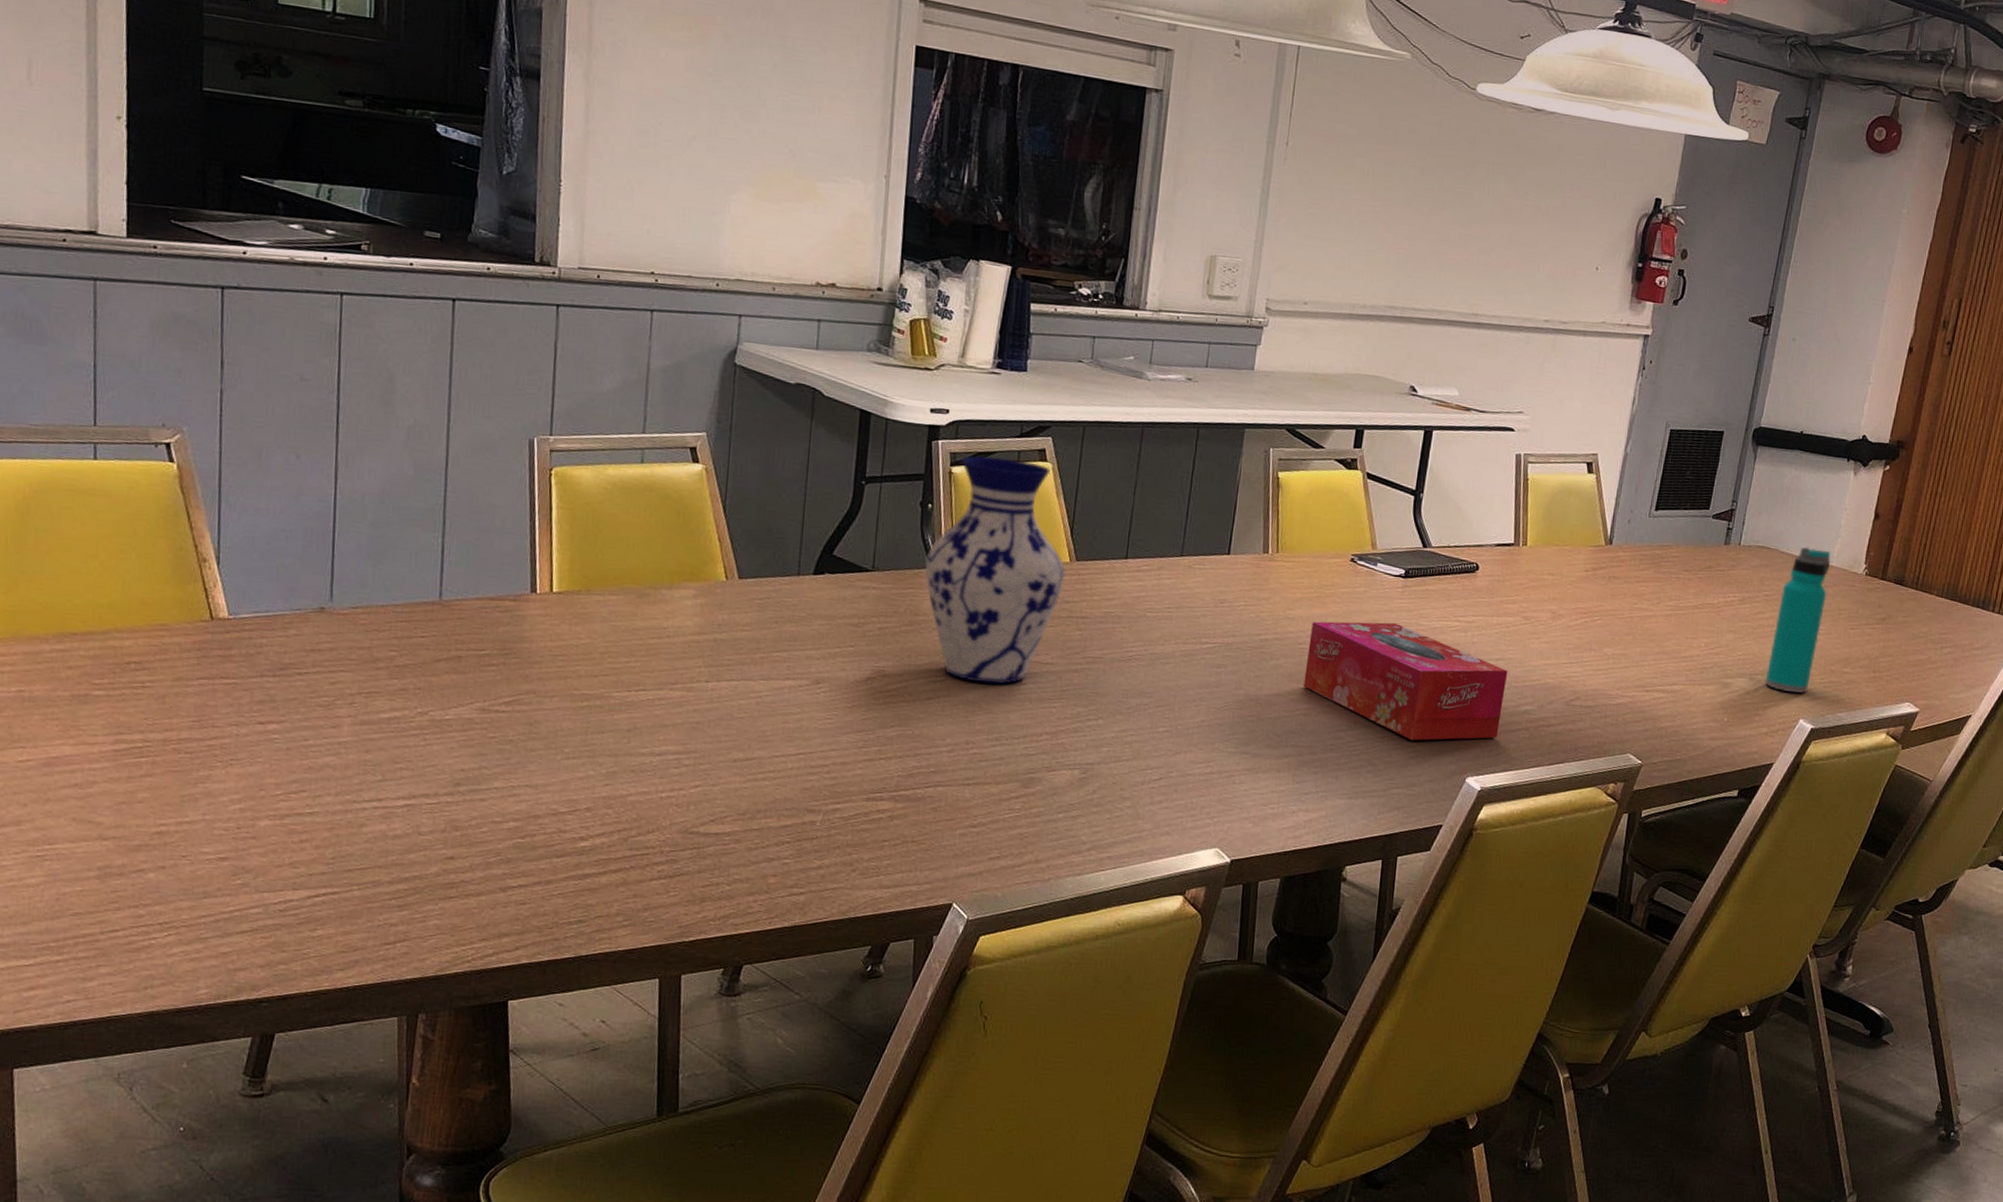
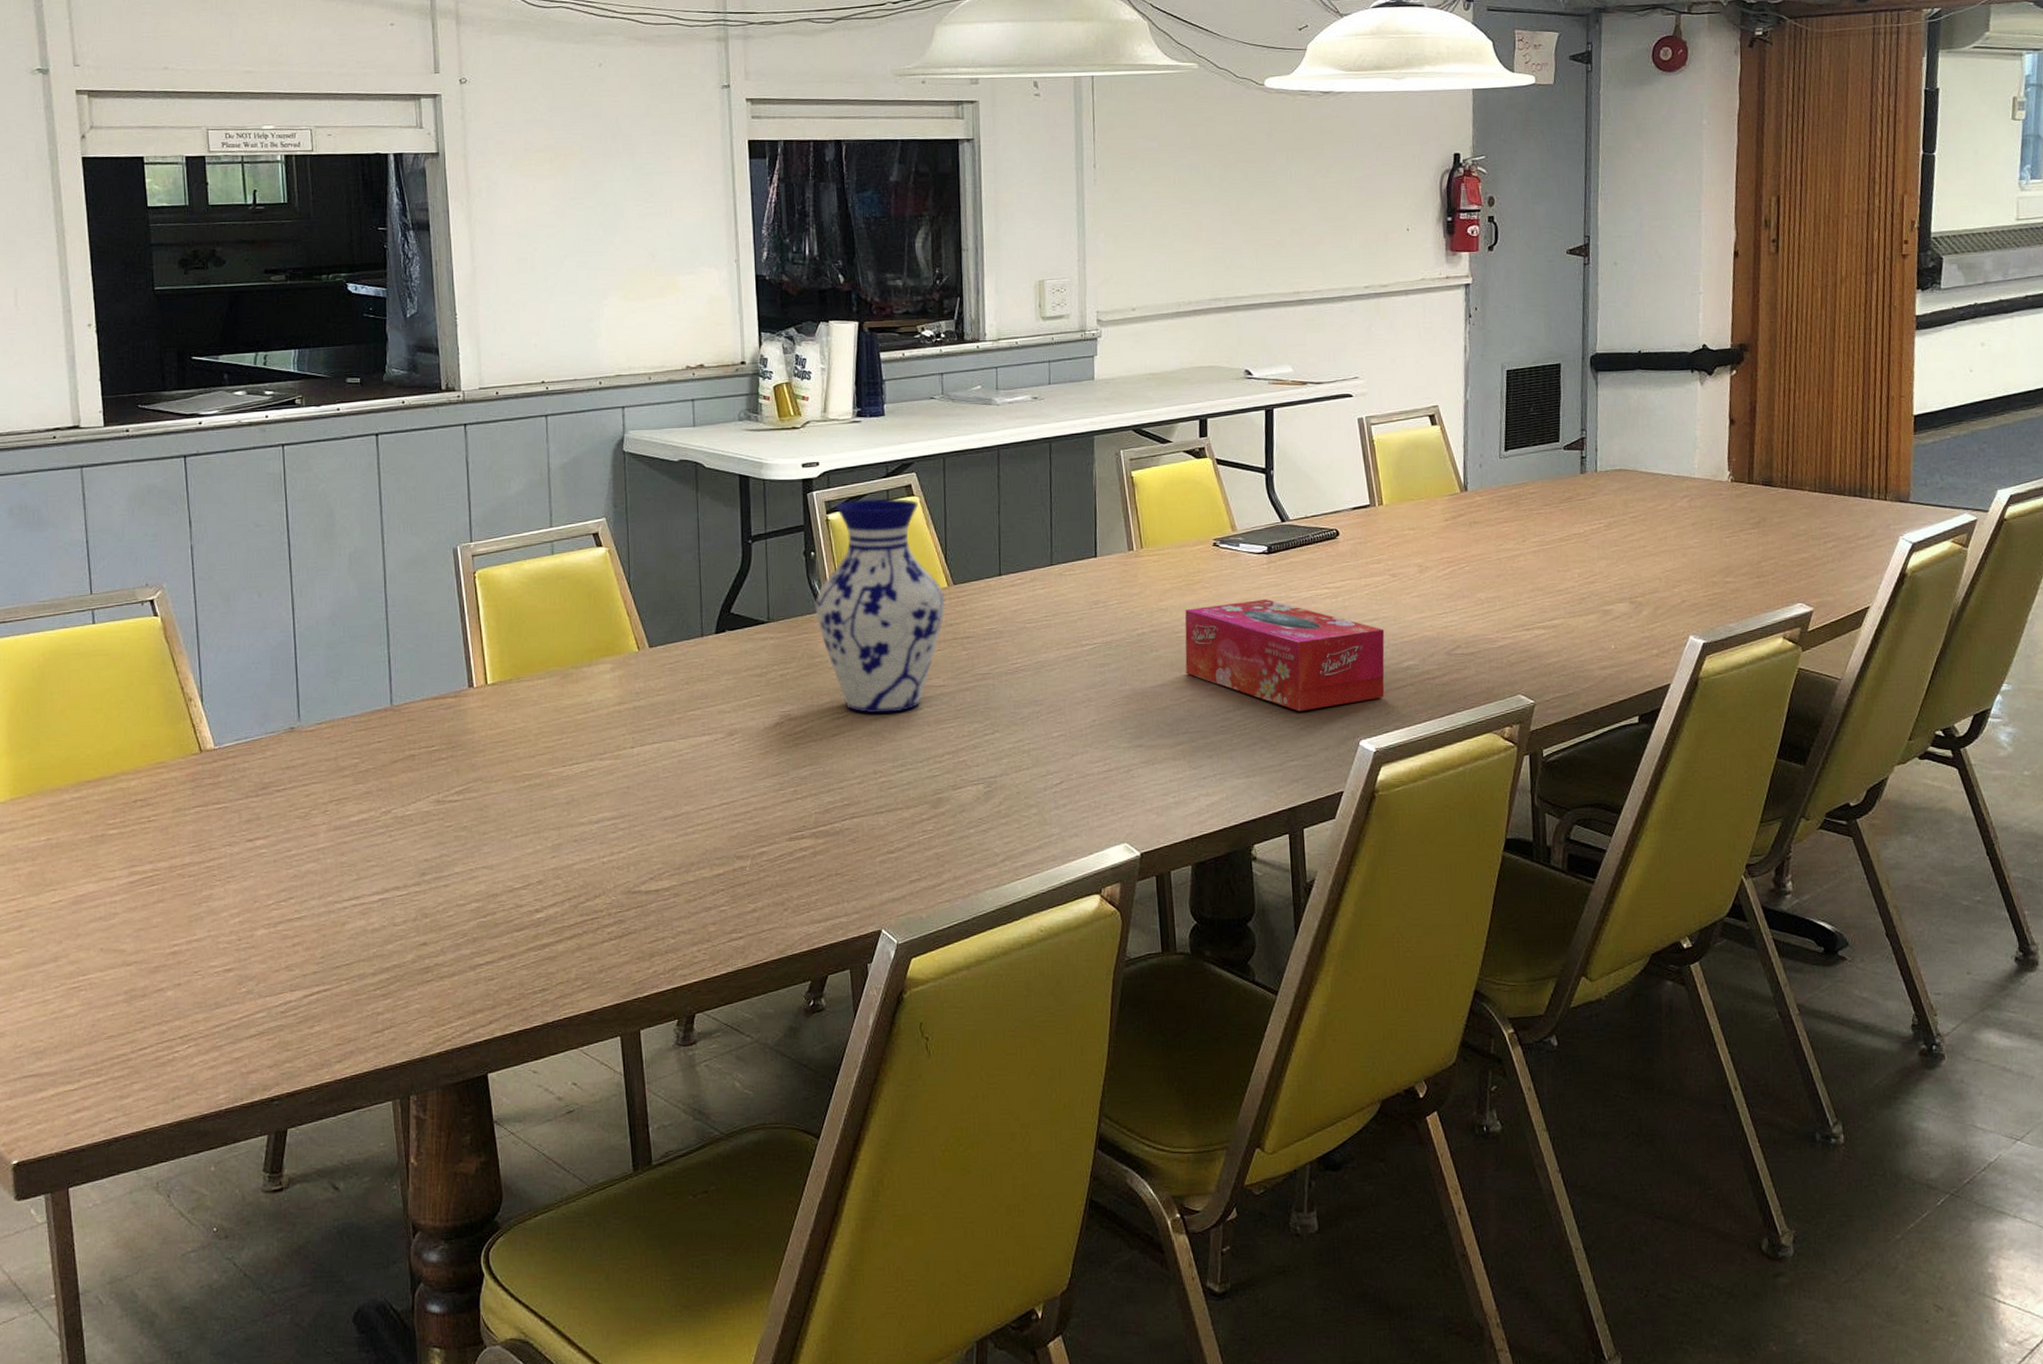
water bottle: present [1765,547,1831,694] -> none [1646,463,1695,610]

